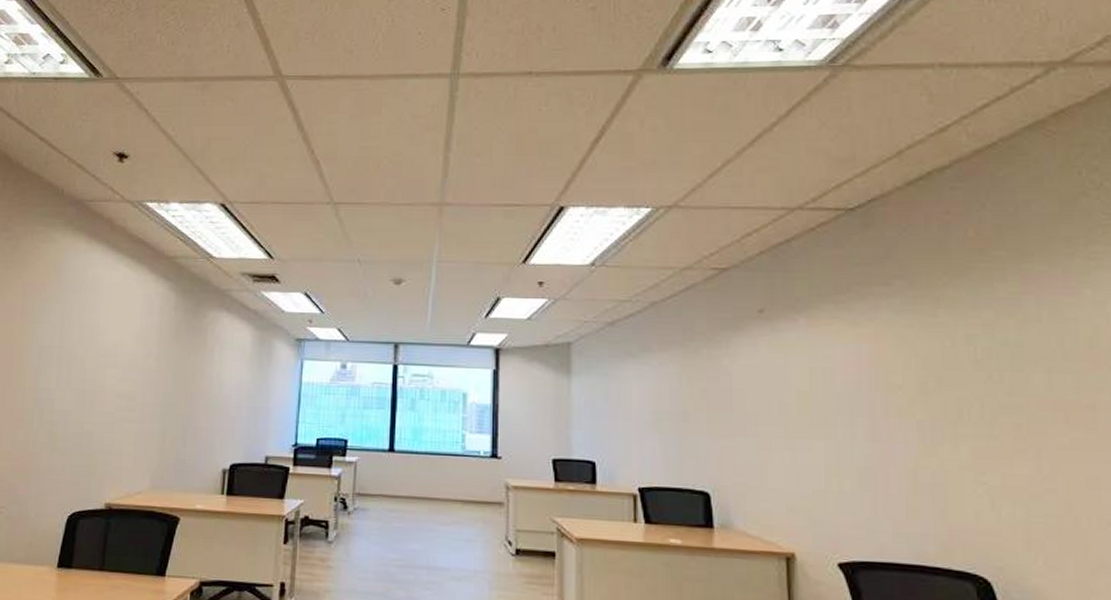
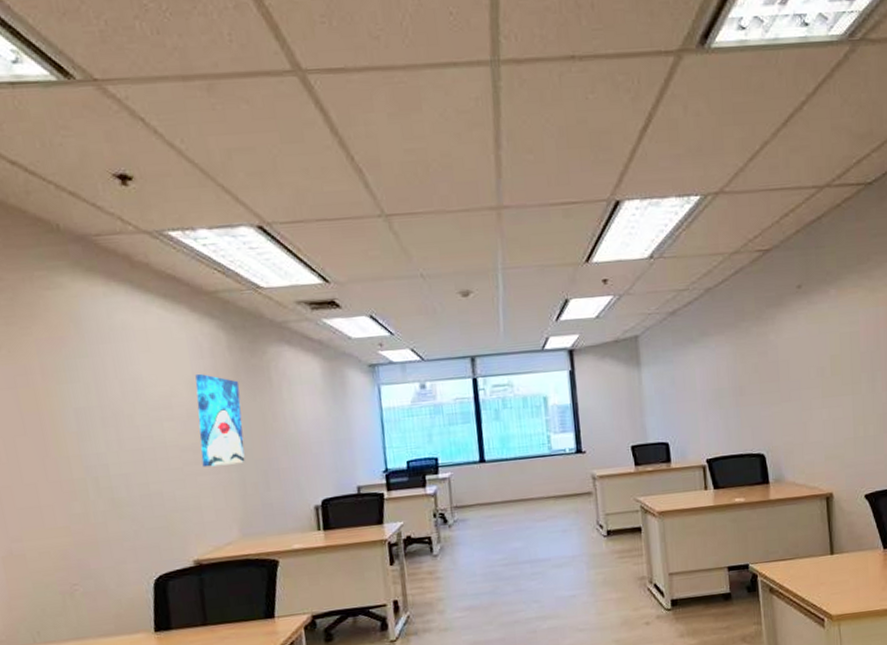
wall art: none [132,328,178,417] -> present [195,373,246,468]

